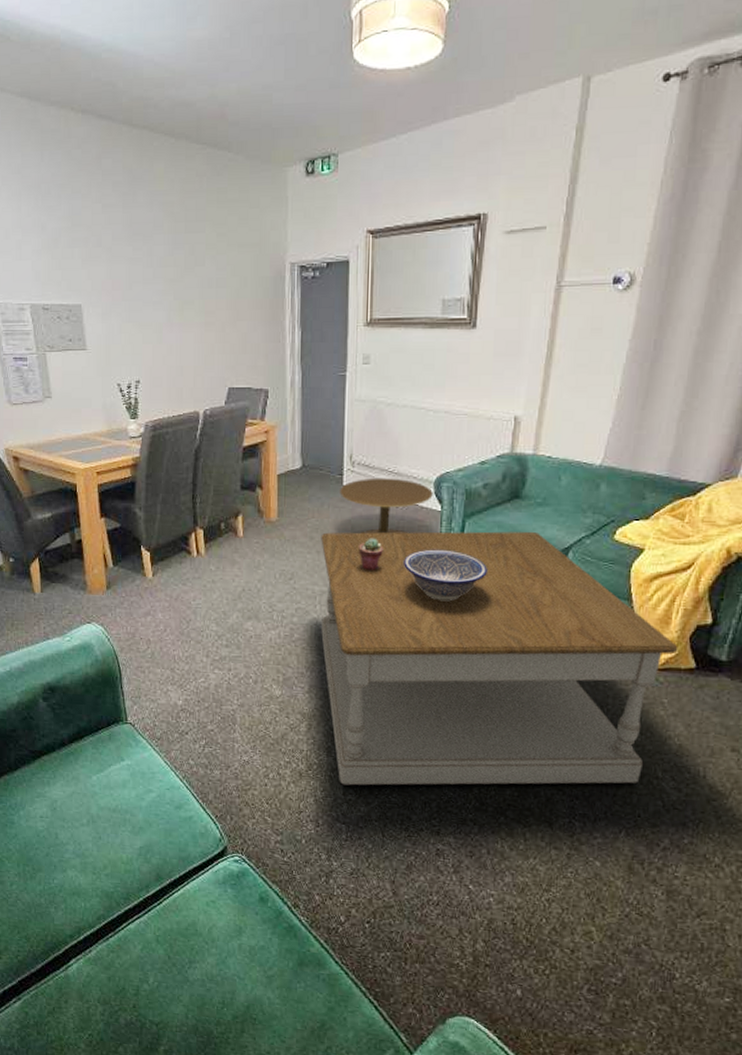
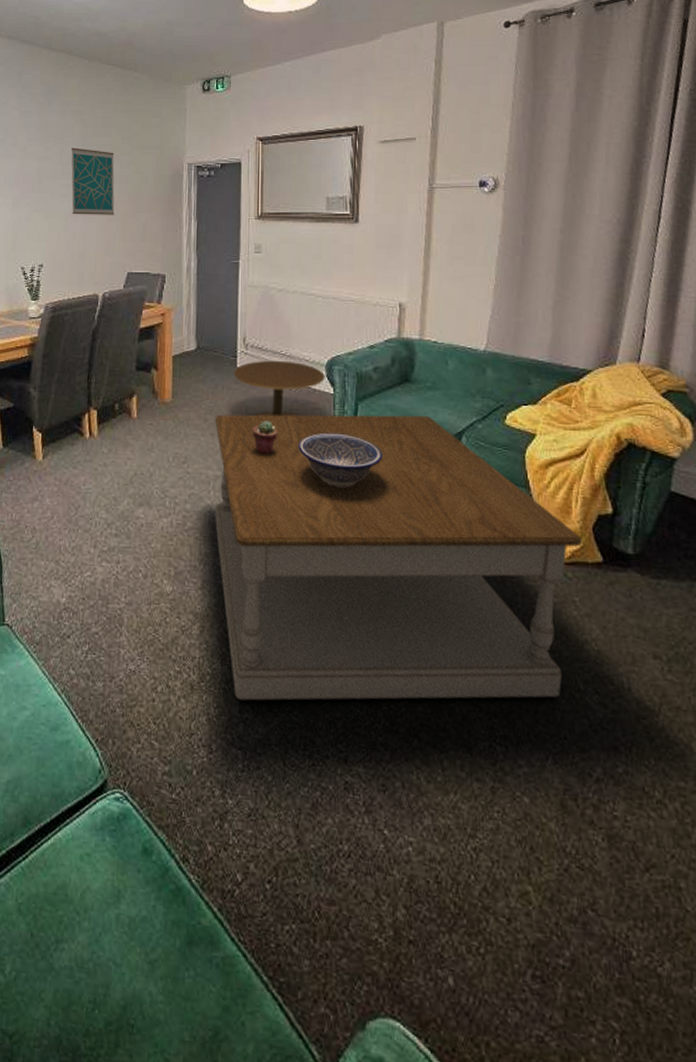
wall art: none [162,247,213,325] -> present [71,148,115,215]

